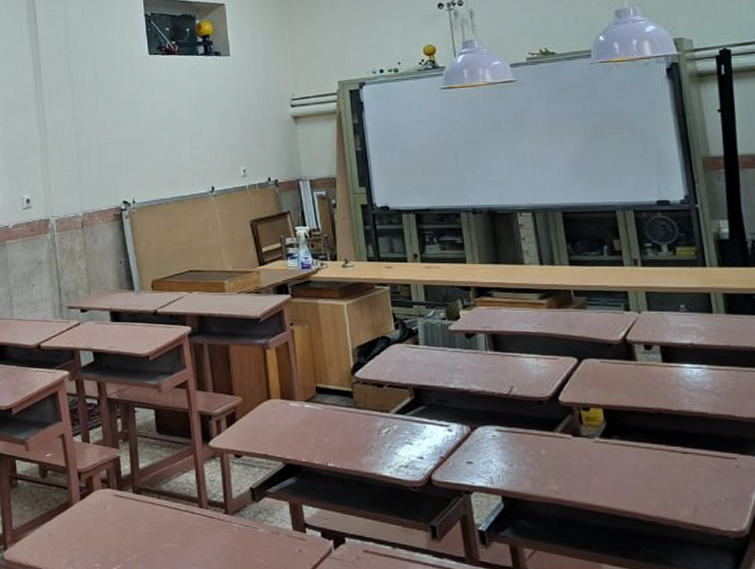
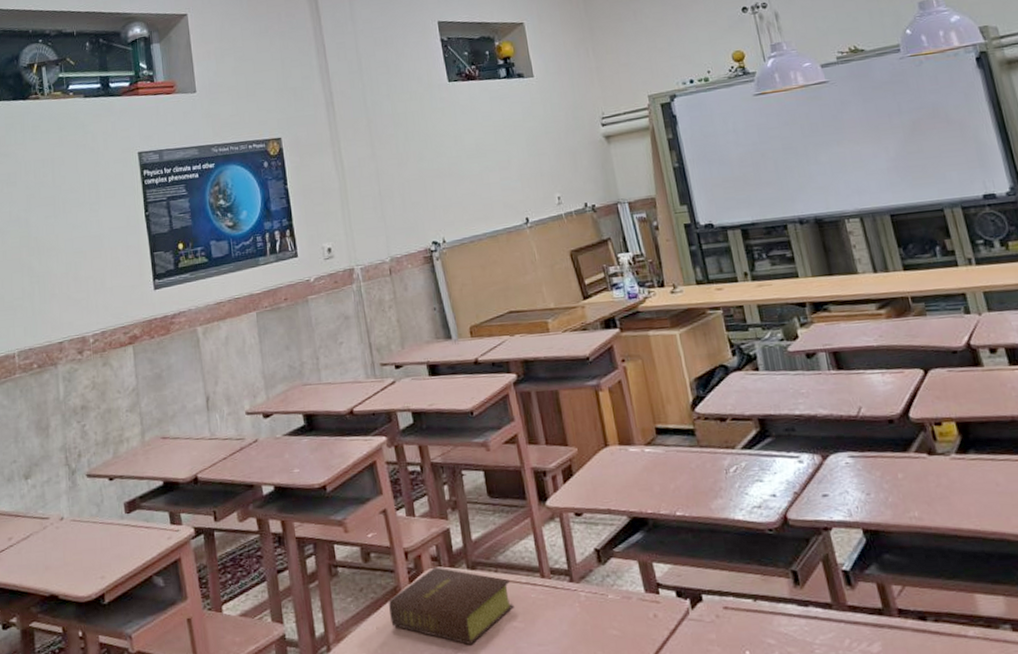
bible: none [61,488,173,558] -> present [389,567,514,645]

